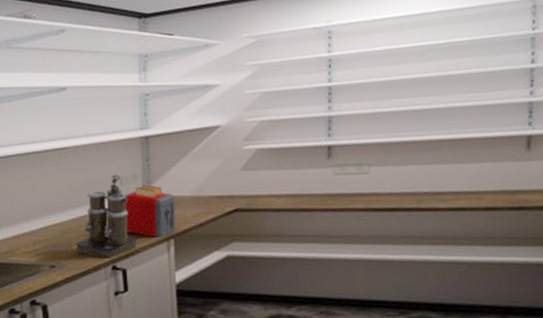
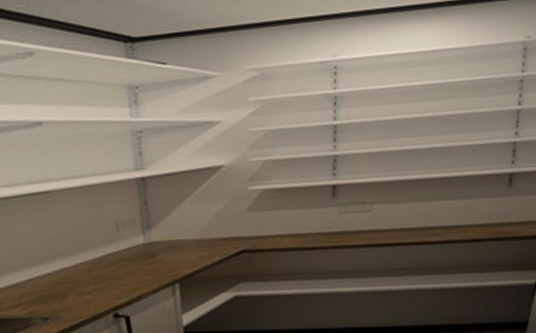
coffee maker: present [75,174,138,259] -> none [70,219,140,307]
toaster: present [124,184,176,237] -> none [122,228,181,283]

